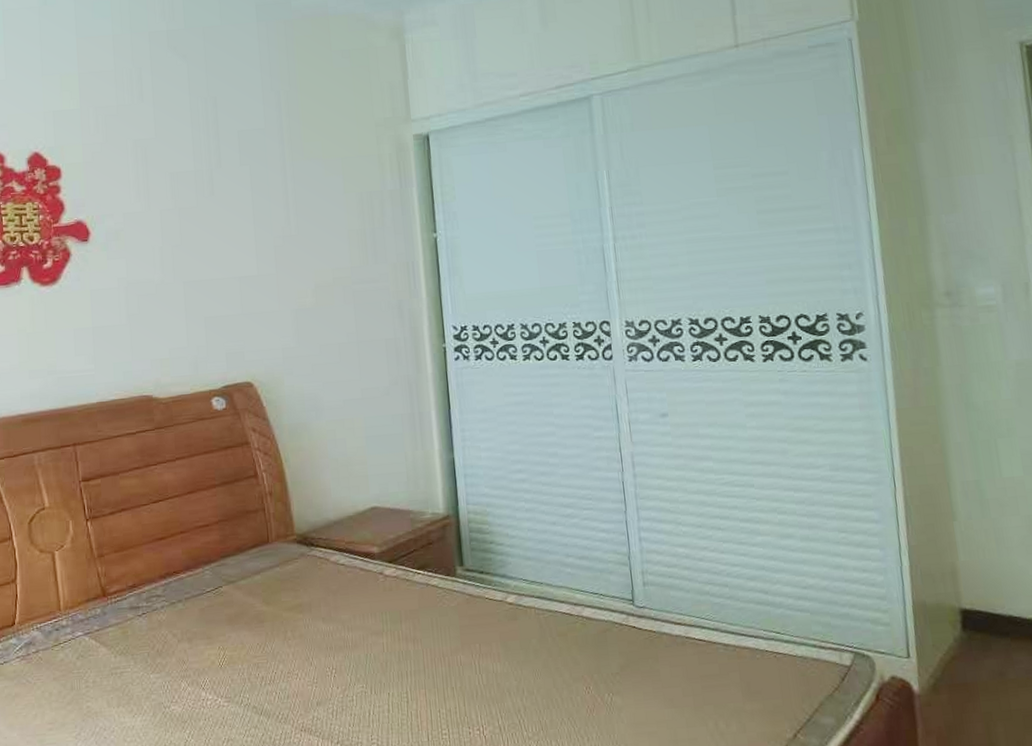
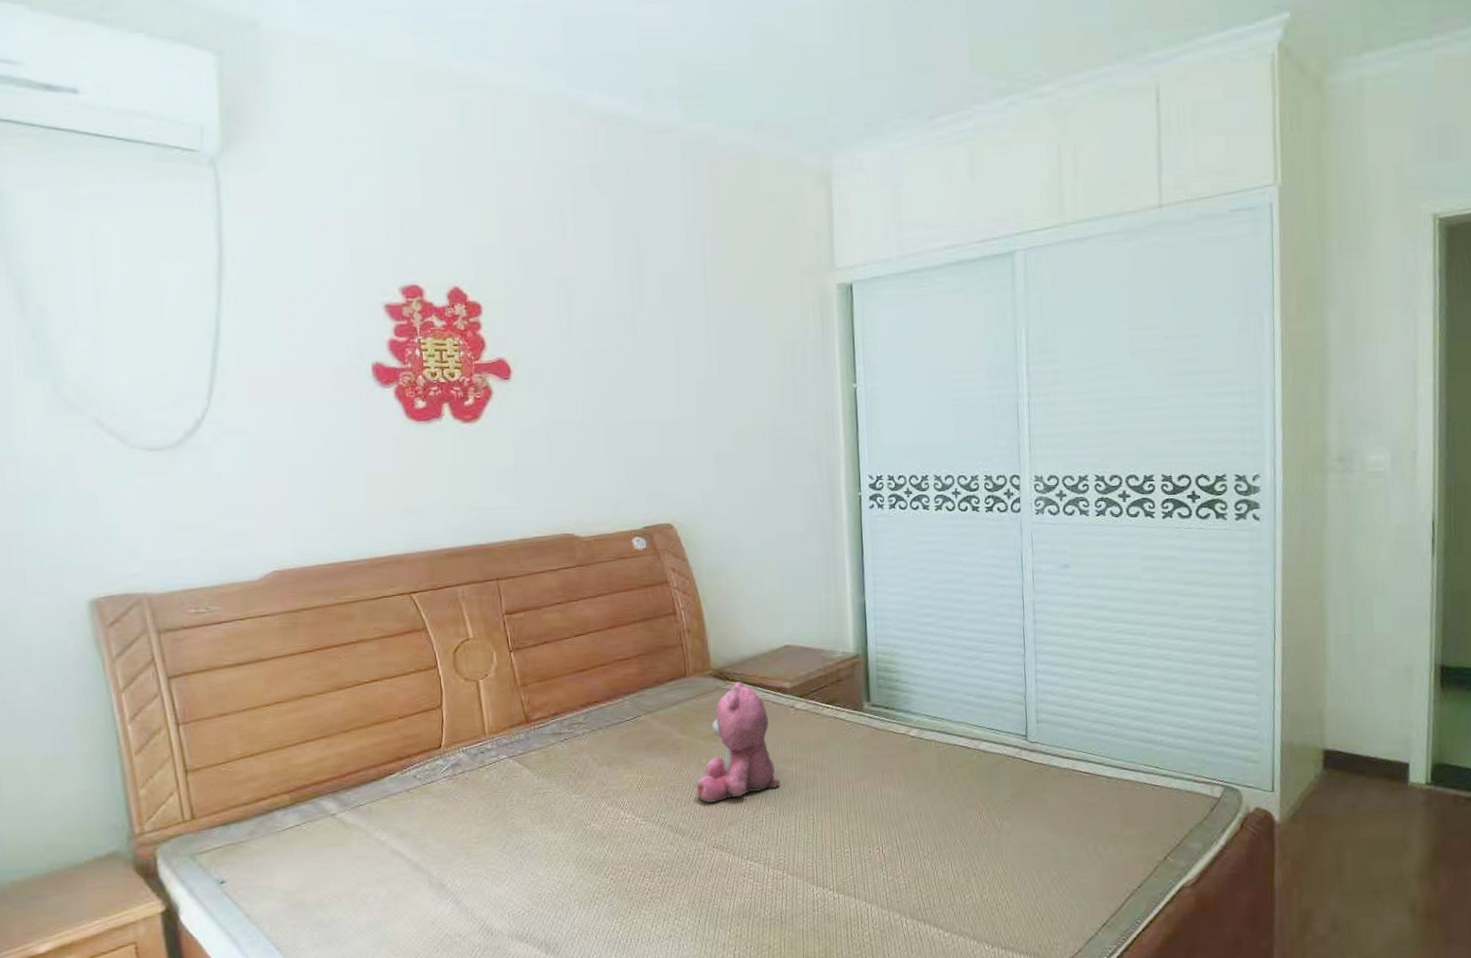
teddy bear: none [282,547,372,682] -> present [697,682,781,804]

